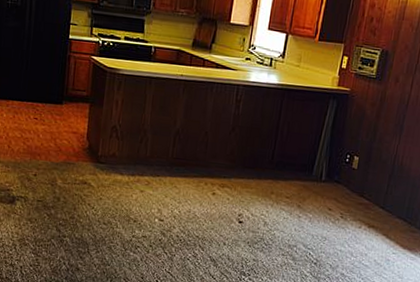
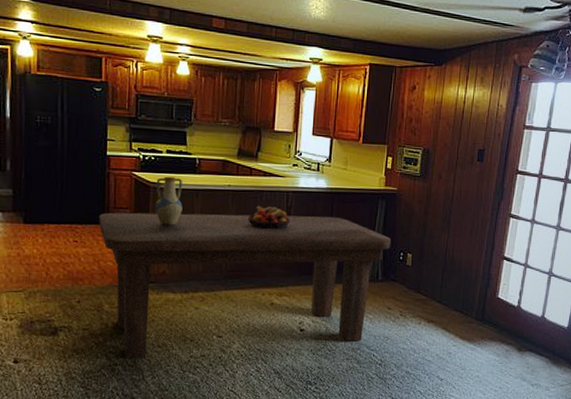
dining table: none [57,93,339,239] -> present [98,212,392,359]
vase: none [109,62,137,110] -> present [155,176,183,226]
fruit bowl: none [197,96,239,122] -> present [248,205,291,230]

